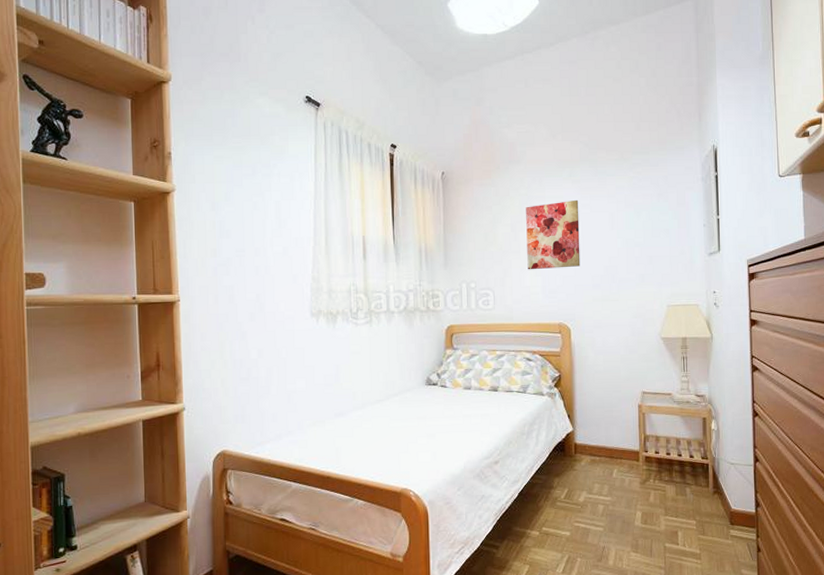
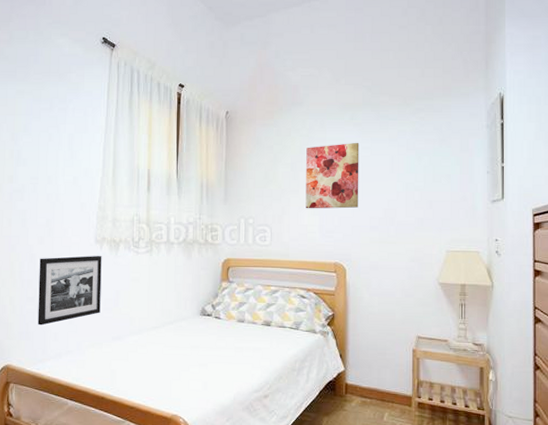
picture frame: none [251,330,321,407] -> present [37,256,102,326]

